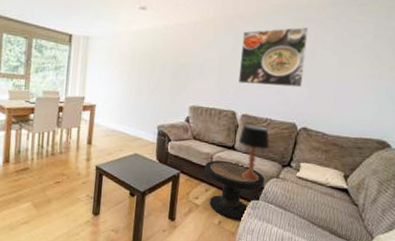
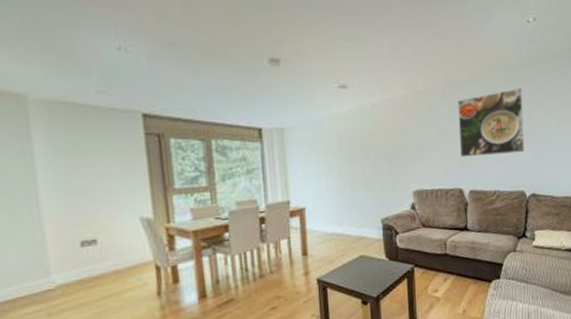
side table: present [204,160,265,221] -> none [439,243,503,306]
table lamp: present [238,124,270,182] -> none [470,198,502,261]

